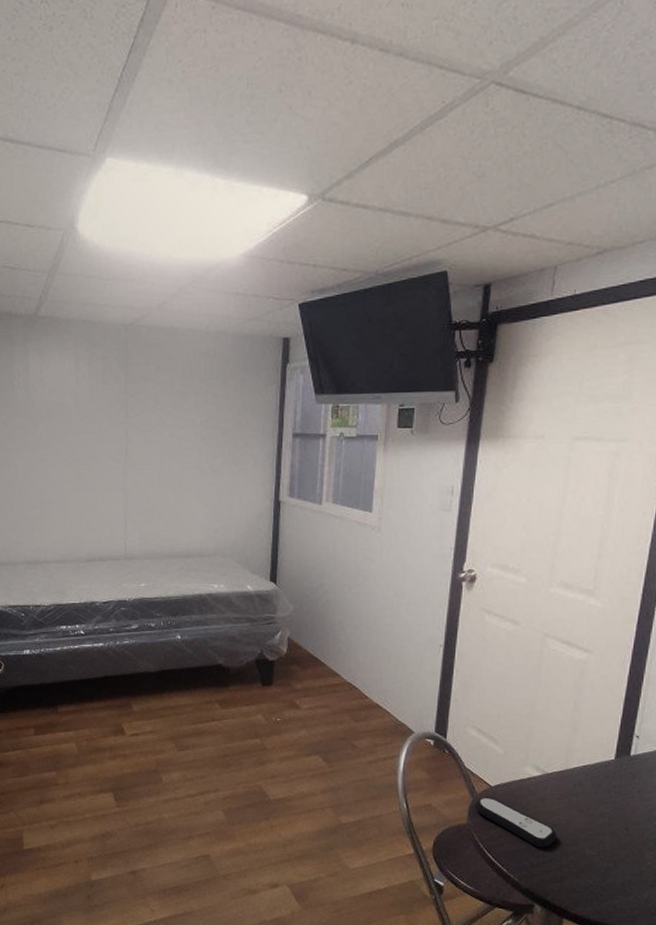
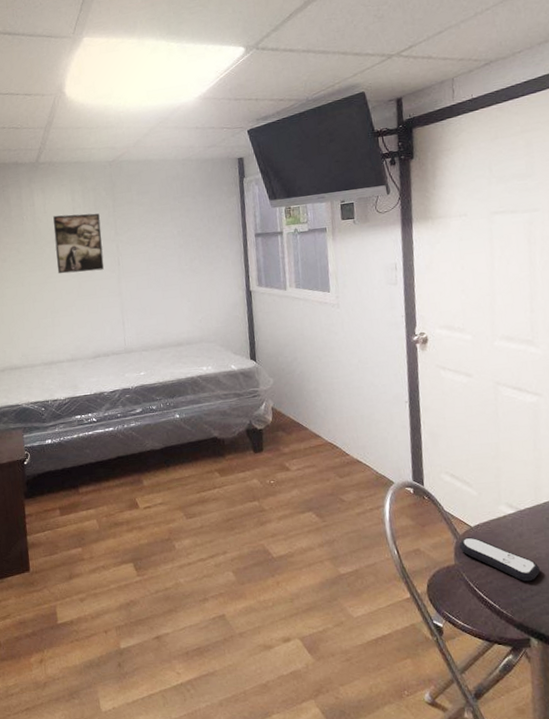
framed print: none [50,385,109,459] -> present [53,213,104,274]

